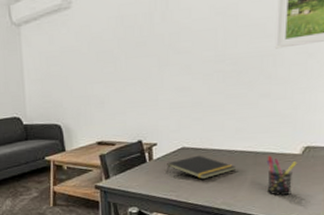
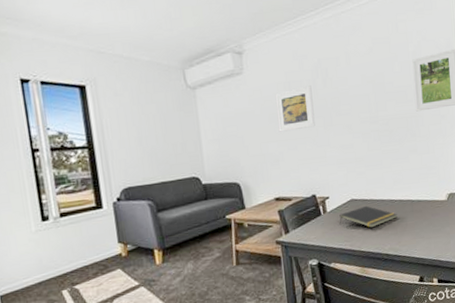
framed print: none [105,19,148,72] -> present [275,85,315,132]
pen holder: present [266,155,297,195] -> none [421,202,445,238]

